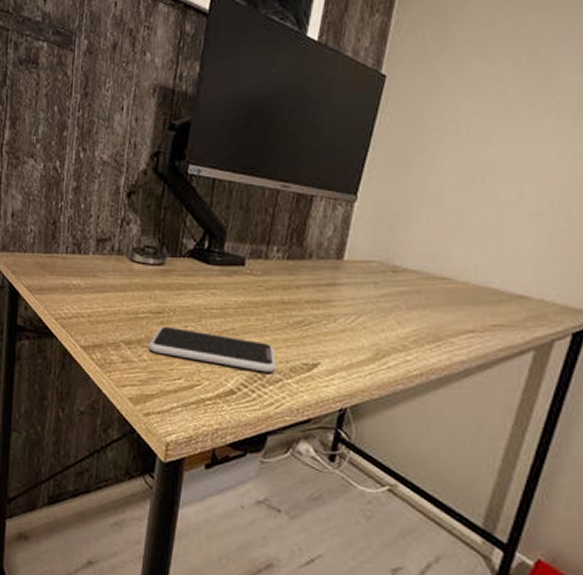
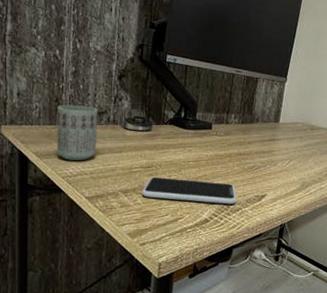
cup: none [50,229,101,299] -> present [56,105,98,160]

